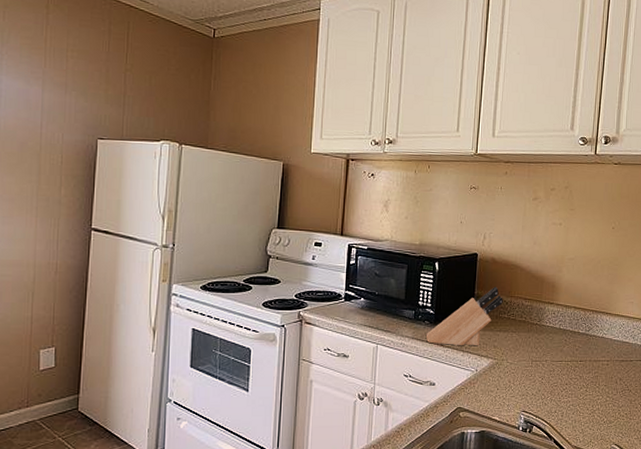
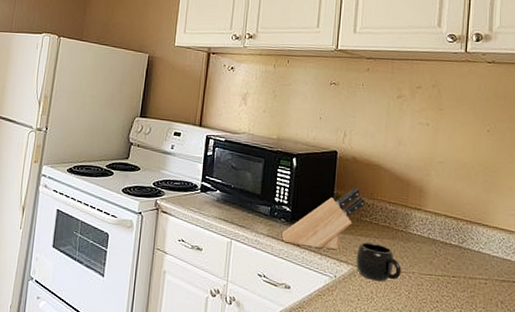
mug: none [495,337,536,371] -> present [356,242,402,282]

